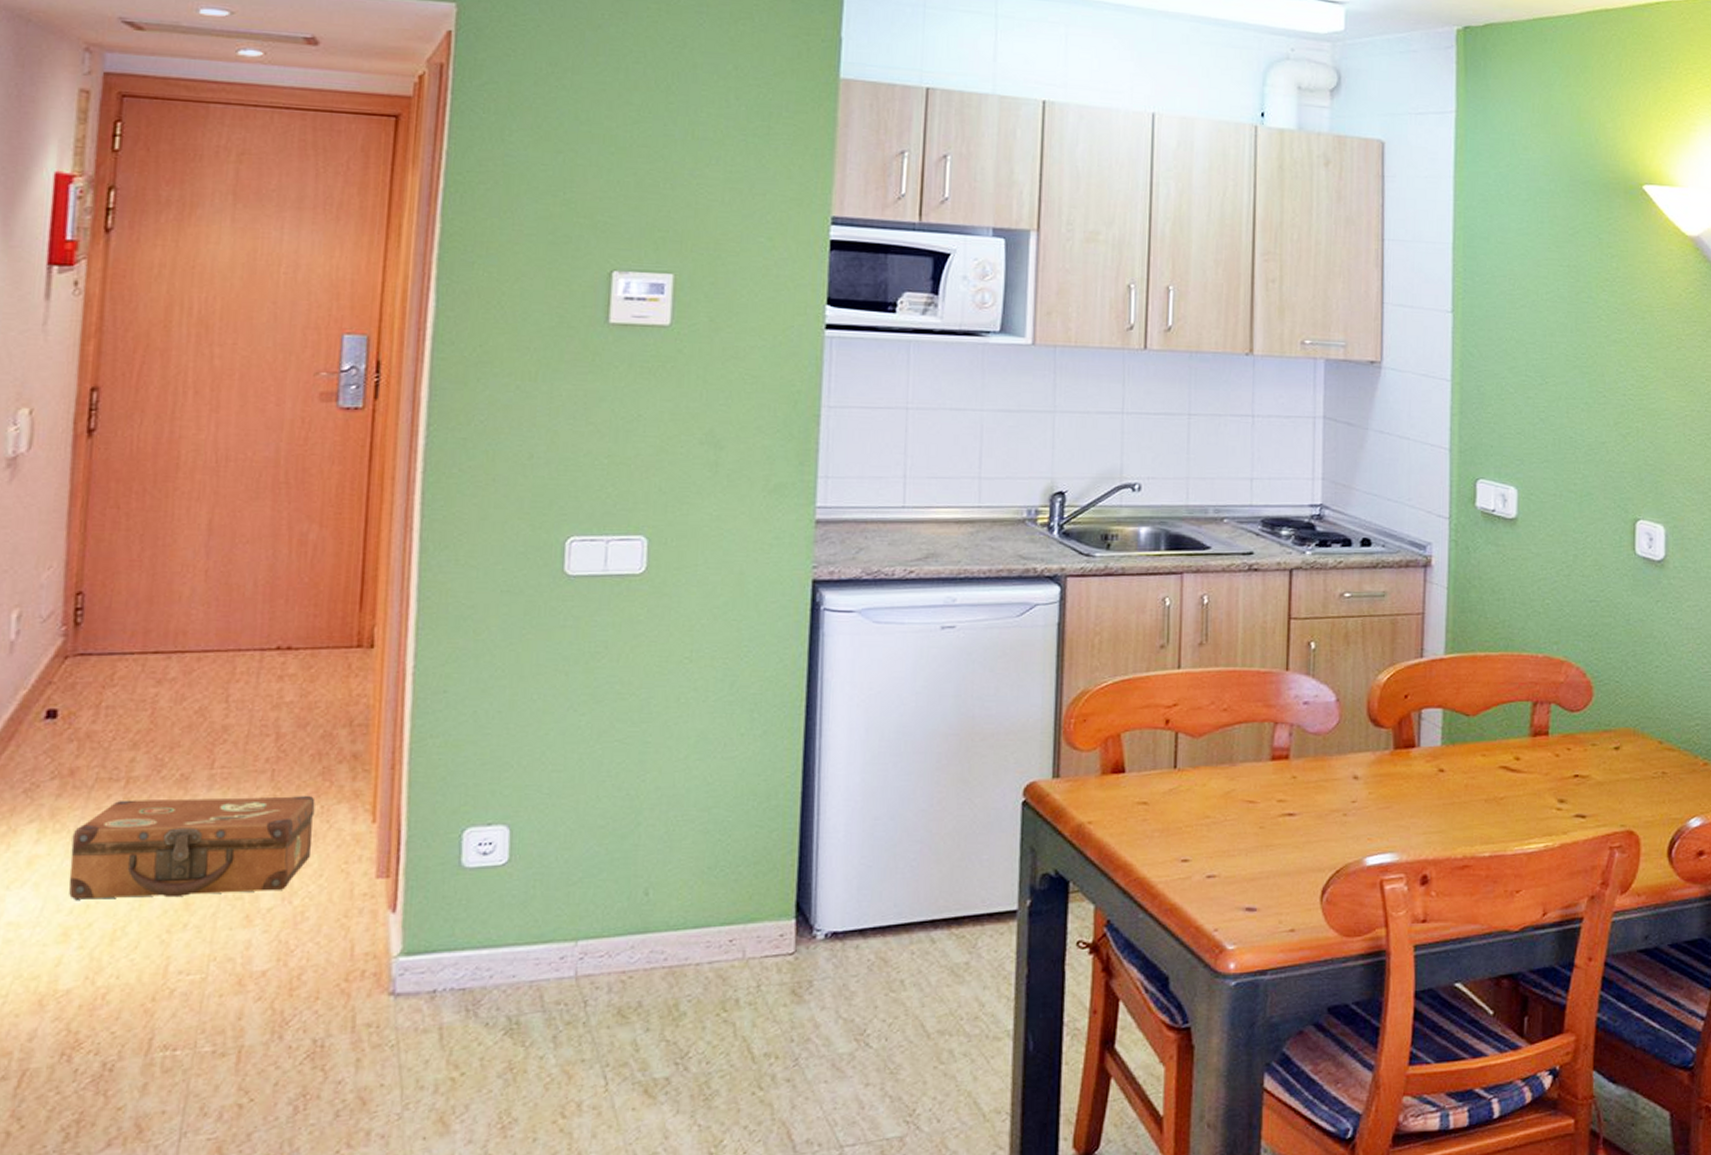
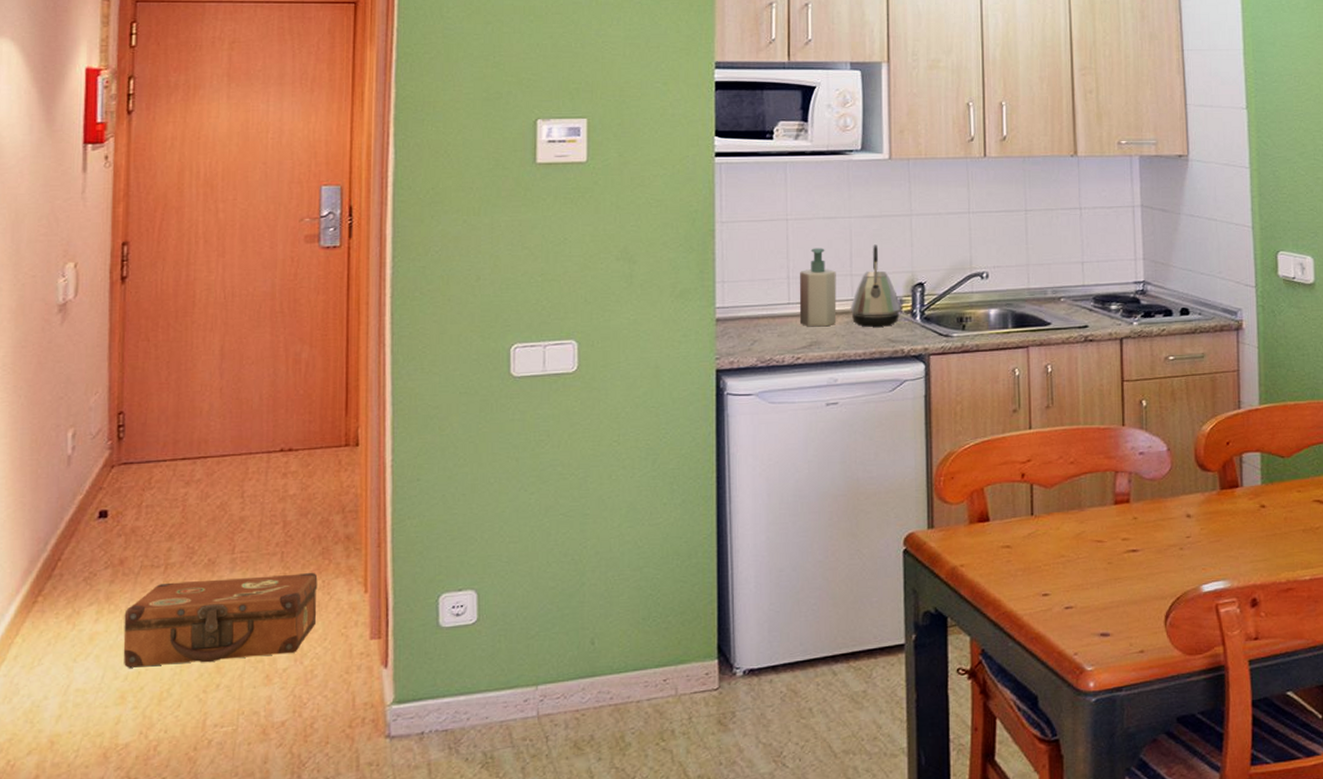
soap bottle: none [915,443,962,537] -> present [799,248,837,327]
kettle: none [975,443,1036,540] -> present [850,244,901,327]

